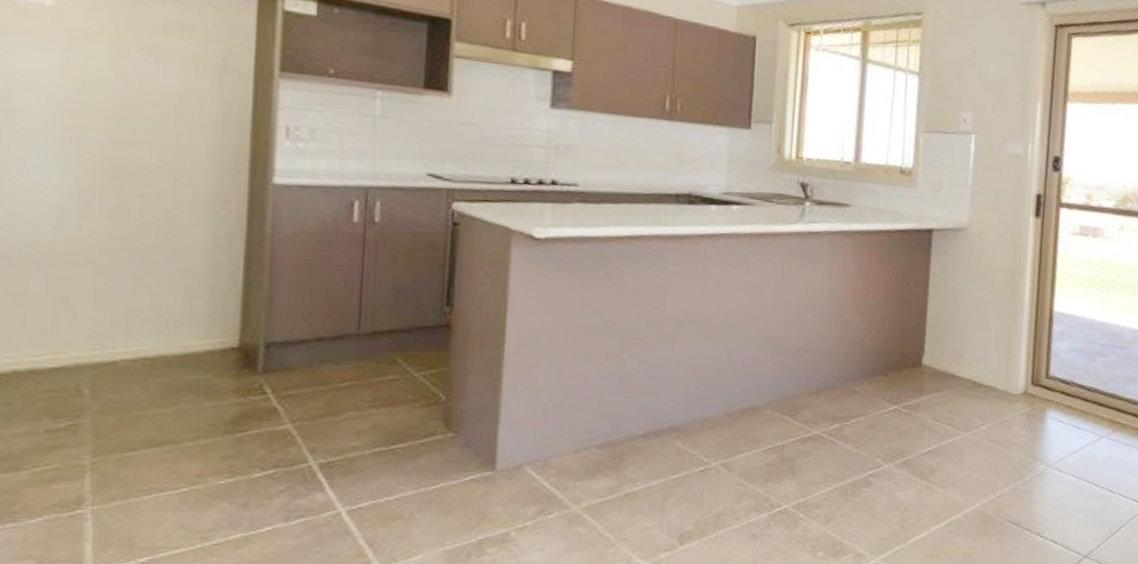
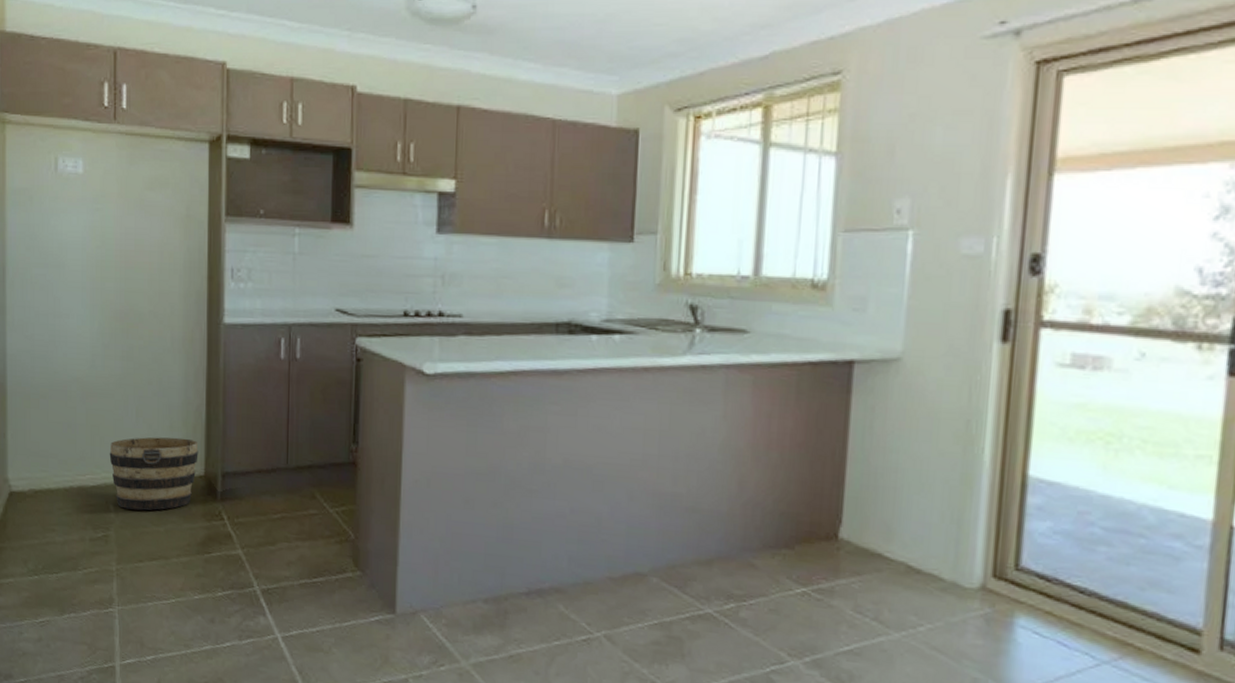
bucket: none [84,306,231,392] -> present [109,437,198,511]

